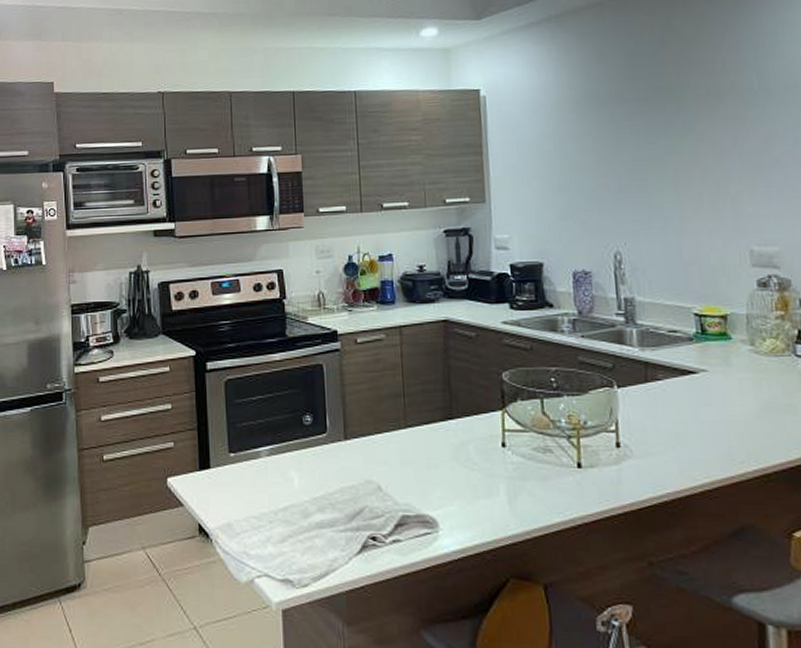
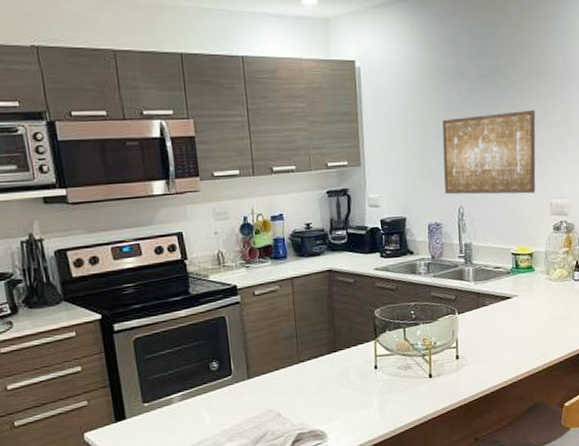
wall art: none [589,135,727,239] -> present [442,109,536,195]

